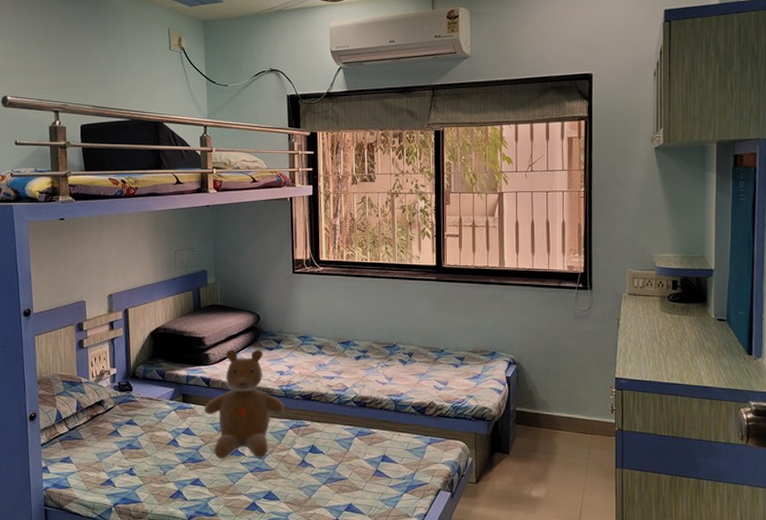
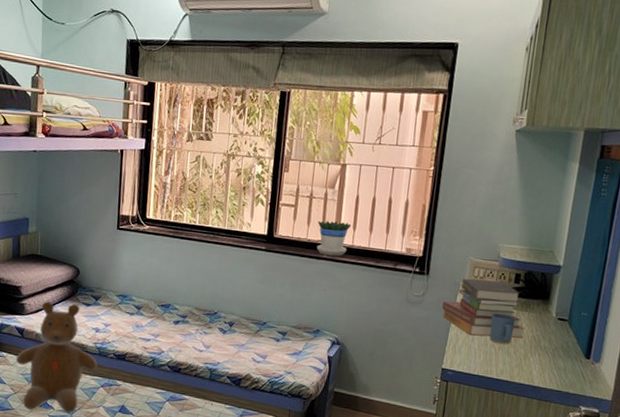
flowerpot: none [482,247,514,280] -> present [316,220,352,257]
books: none [608,289,688,343] -> present [442,278,525,339]
mug: none [654,320,678,348] -> present [489,313,516,344]

